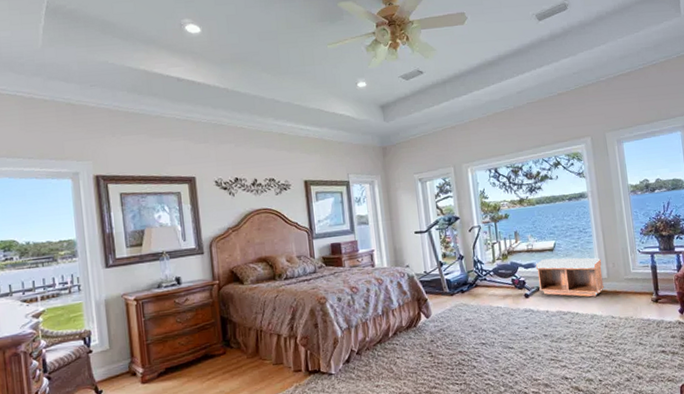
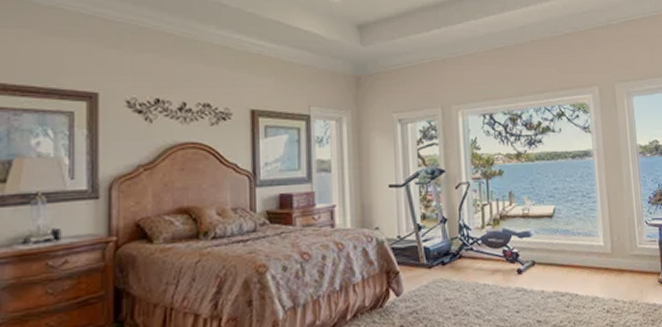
bench: present [536,257,605,297] -> none [532,226,608,276]

